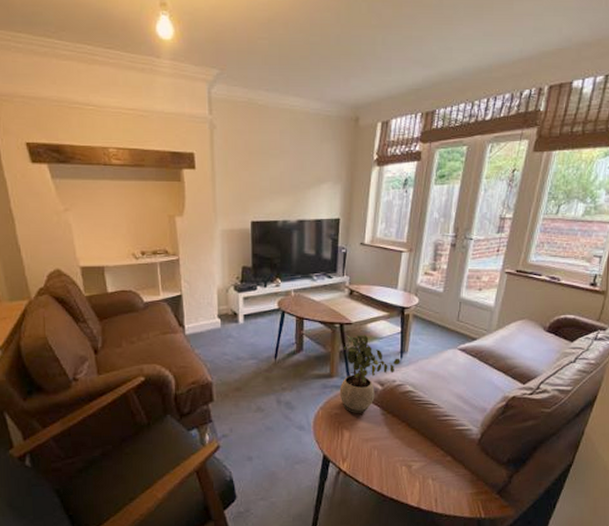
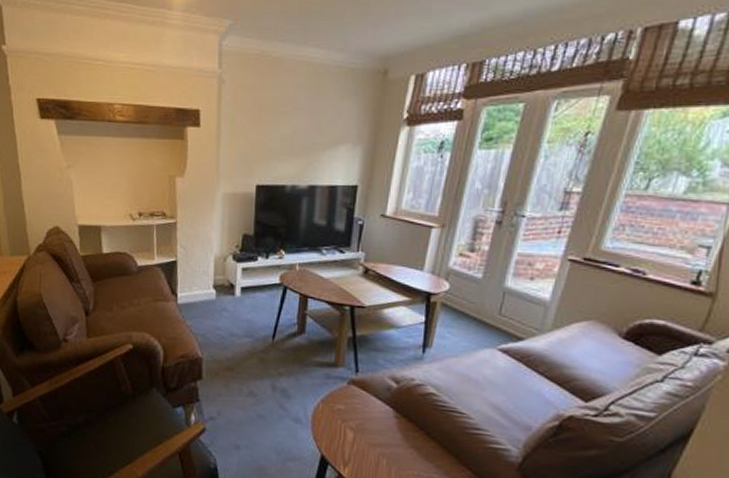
potted plant: present [339,334,400,413] -> none [344,319,422,413]

